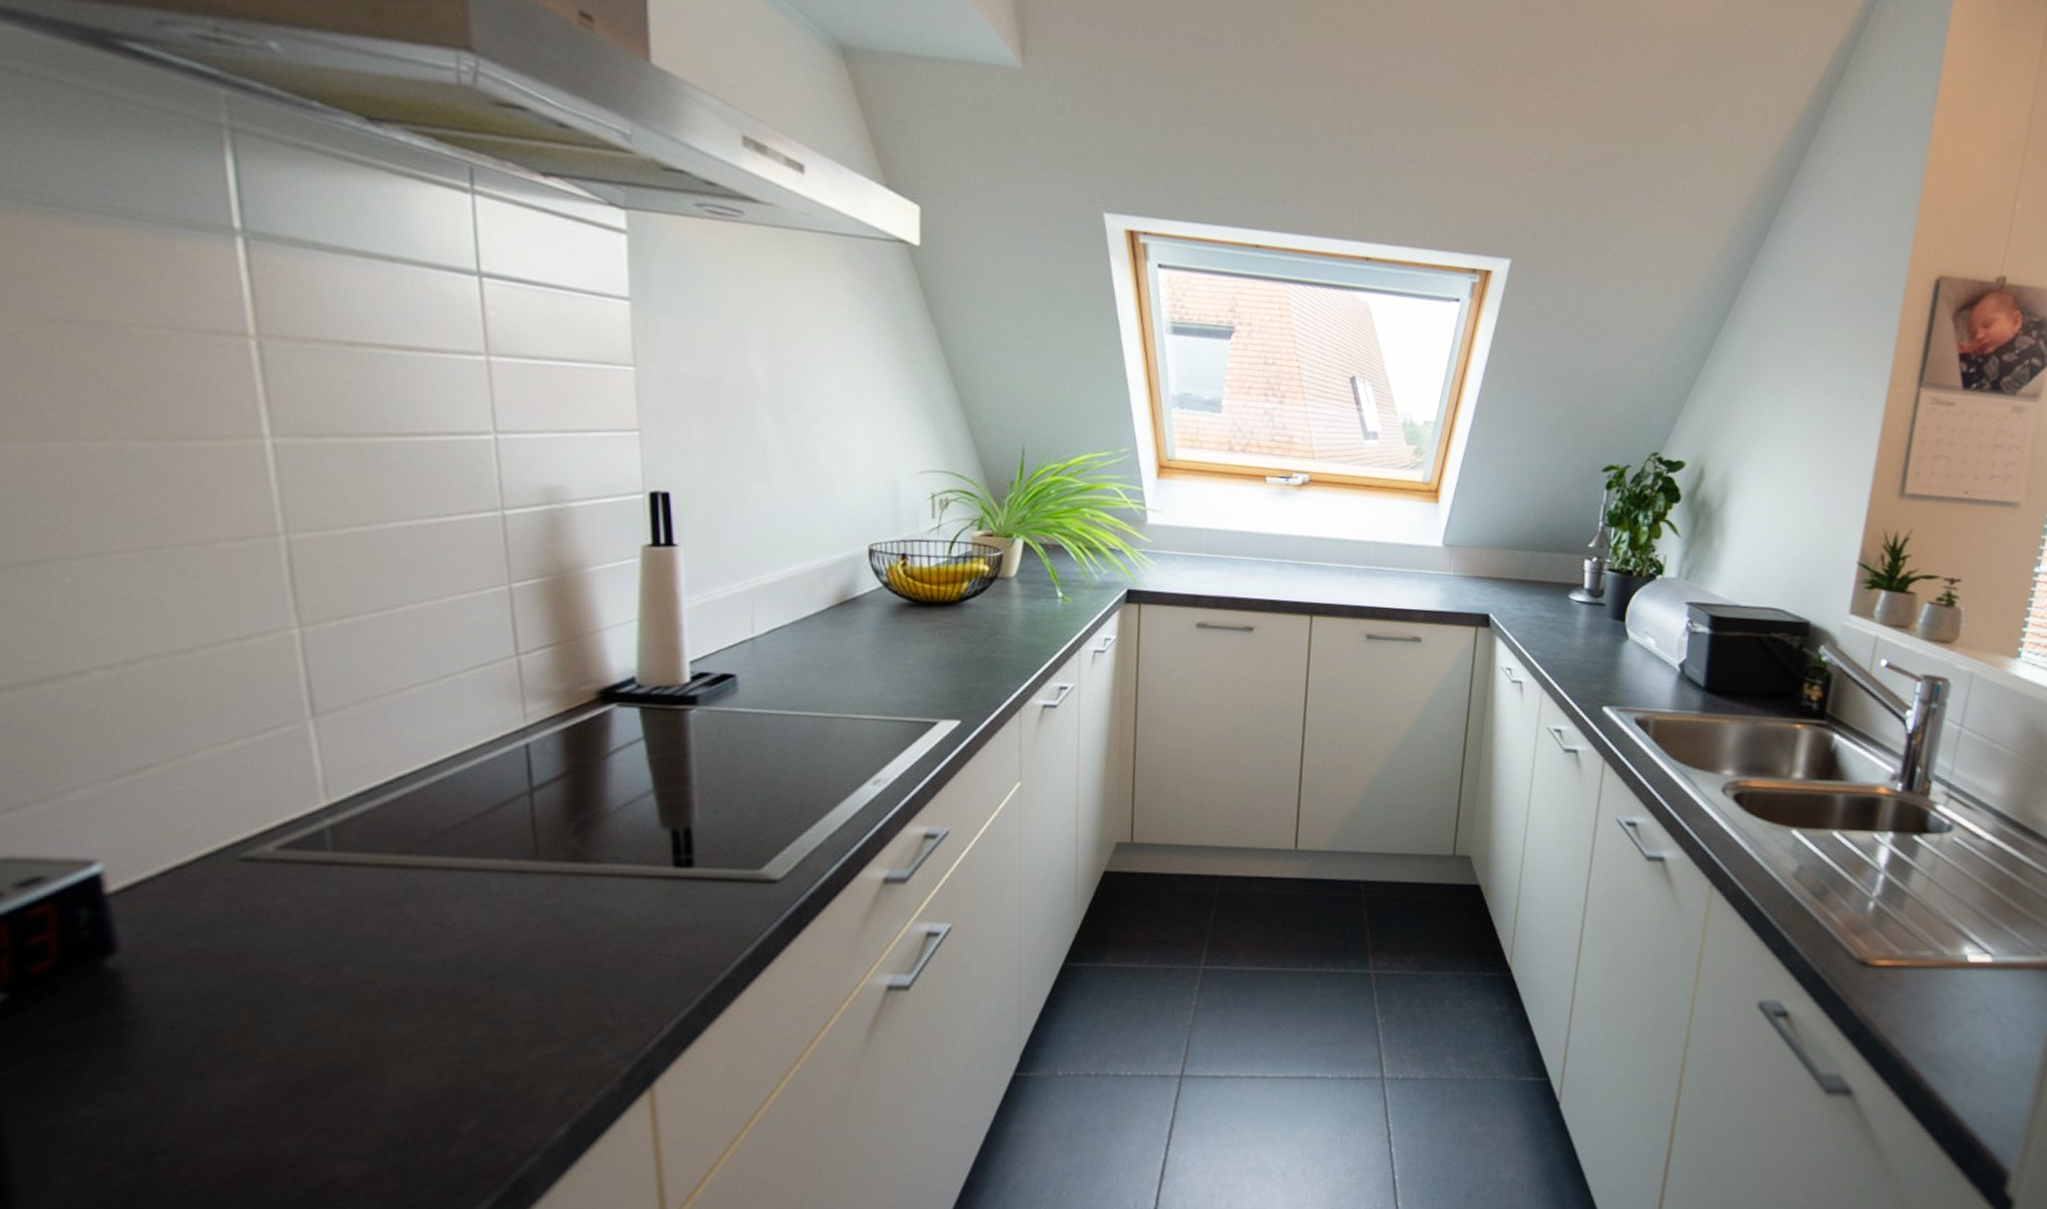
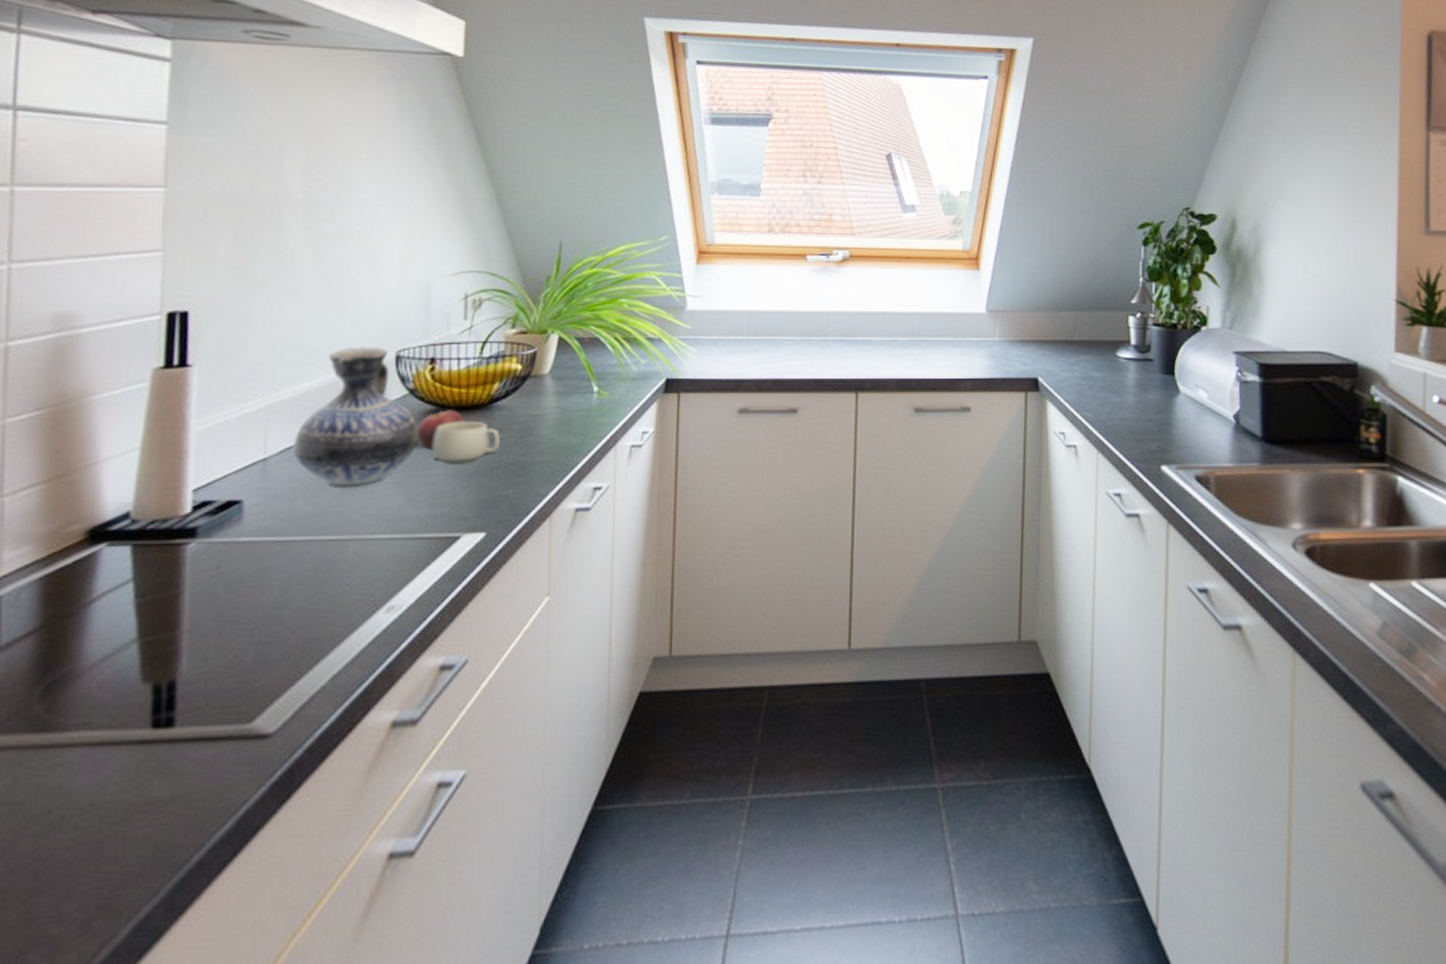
ceramic jug: none [777,537,896,671] -> present [291,347,420,489]
fruit: none [892,604,938,642] -> present [416,410,466,451]
mug: none [908,616,971,657] -> present [432,420,500,465]

